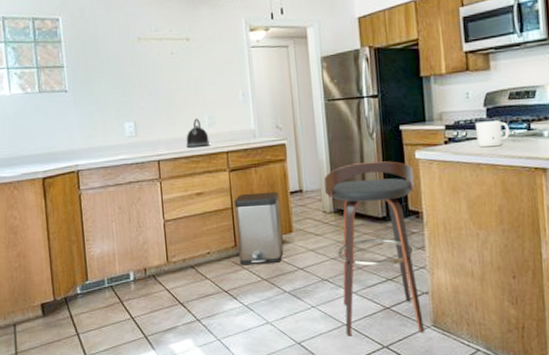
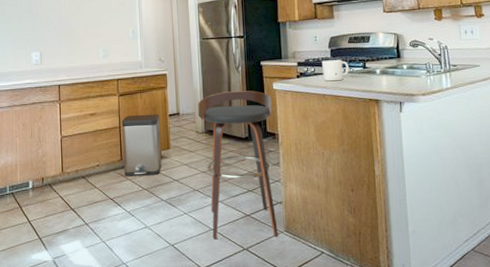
kettle: present [186,118,210,148] -> none [83,50,103,75]

